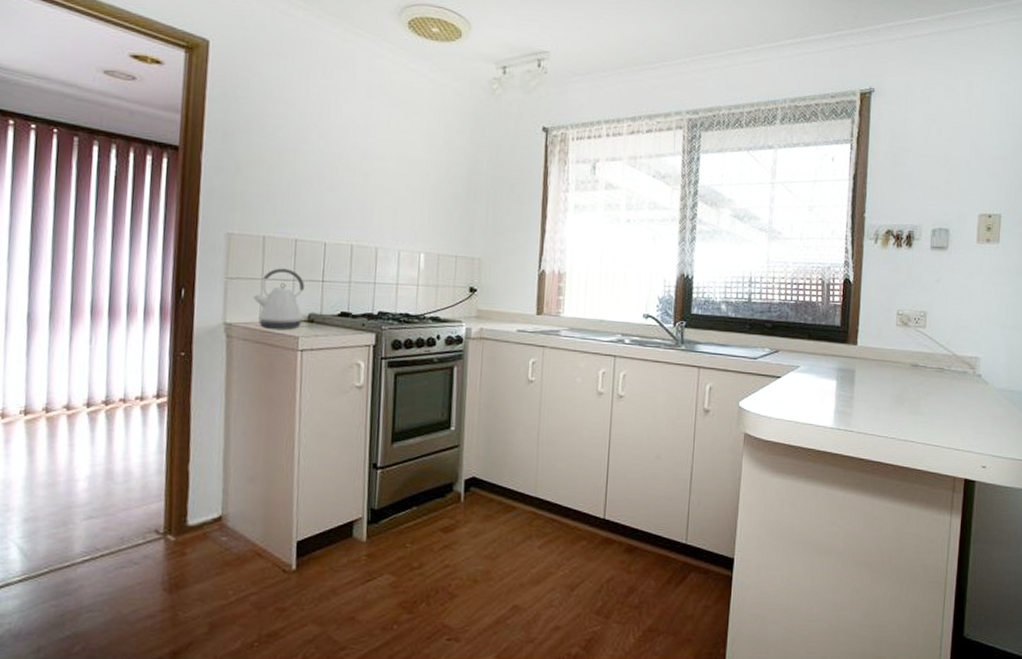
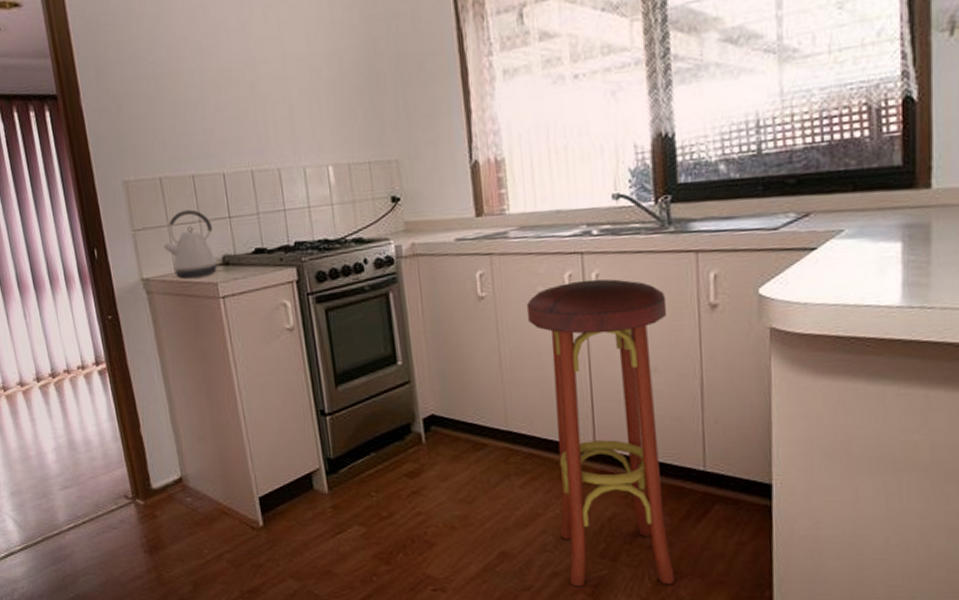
bar stool: none [565,378,673,641] -> present [526,278,675,587]

